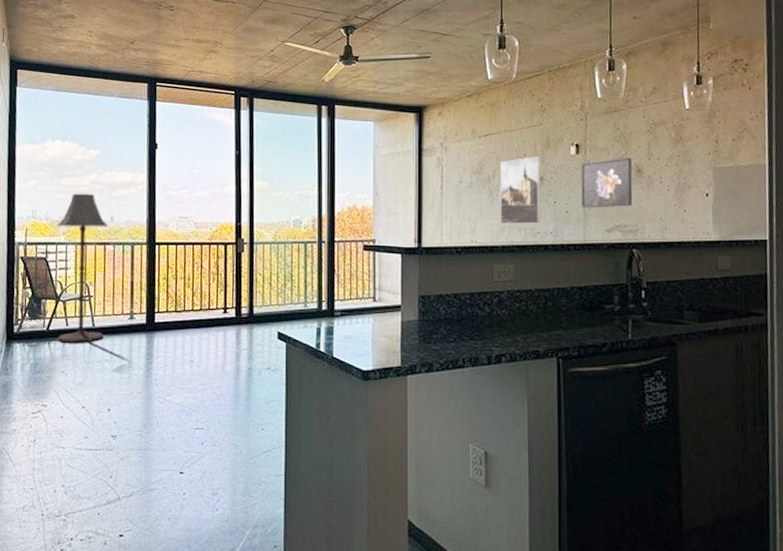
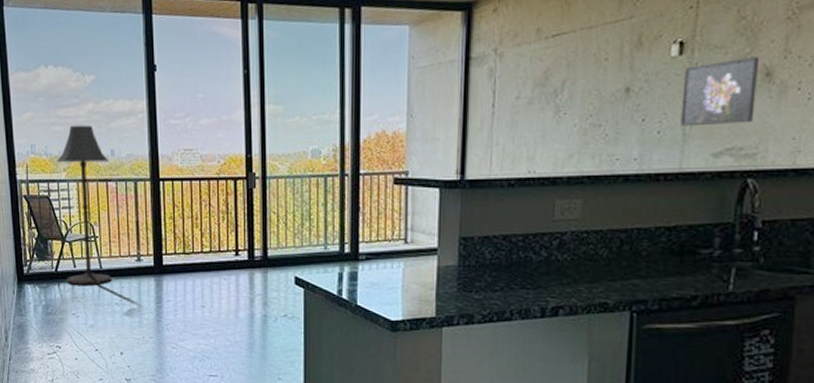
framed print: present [499,156,541,224] -> none [568,60,628,149]

